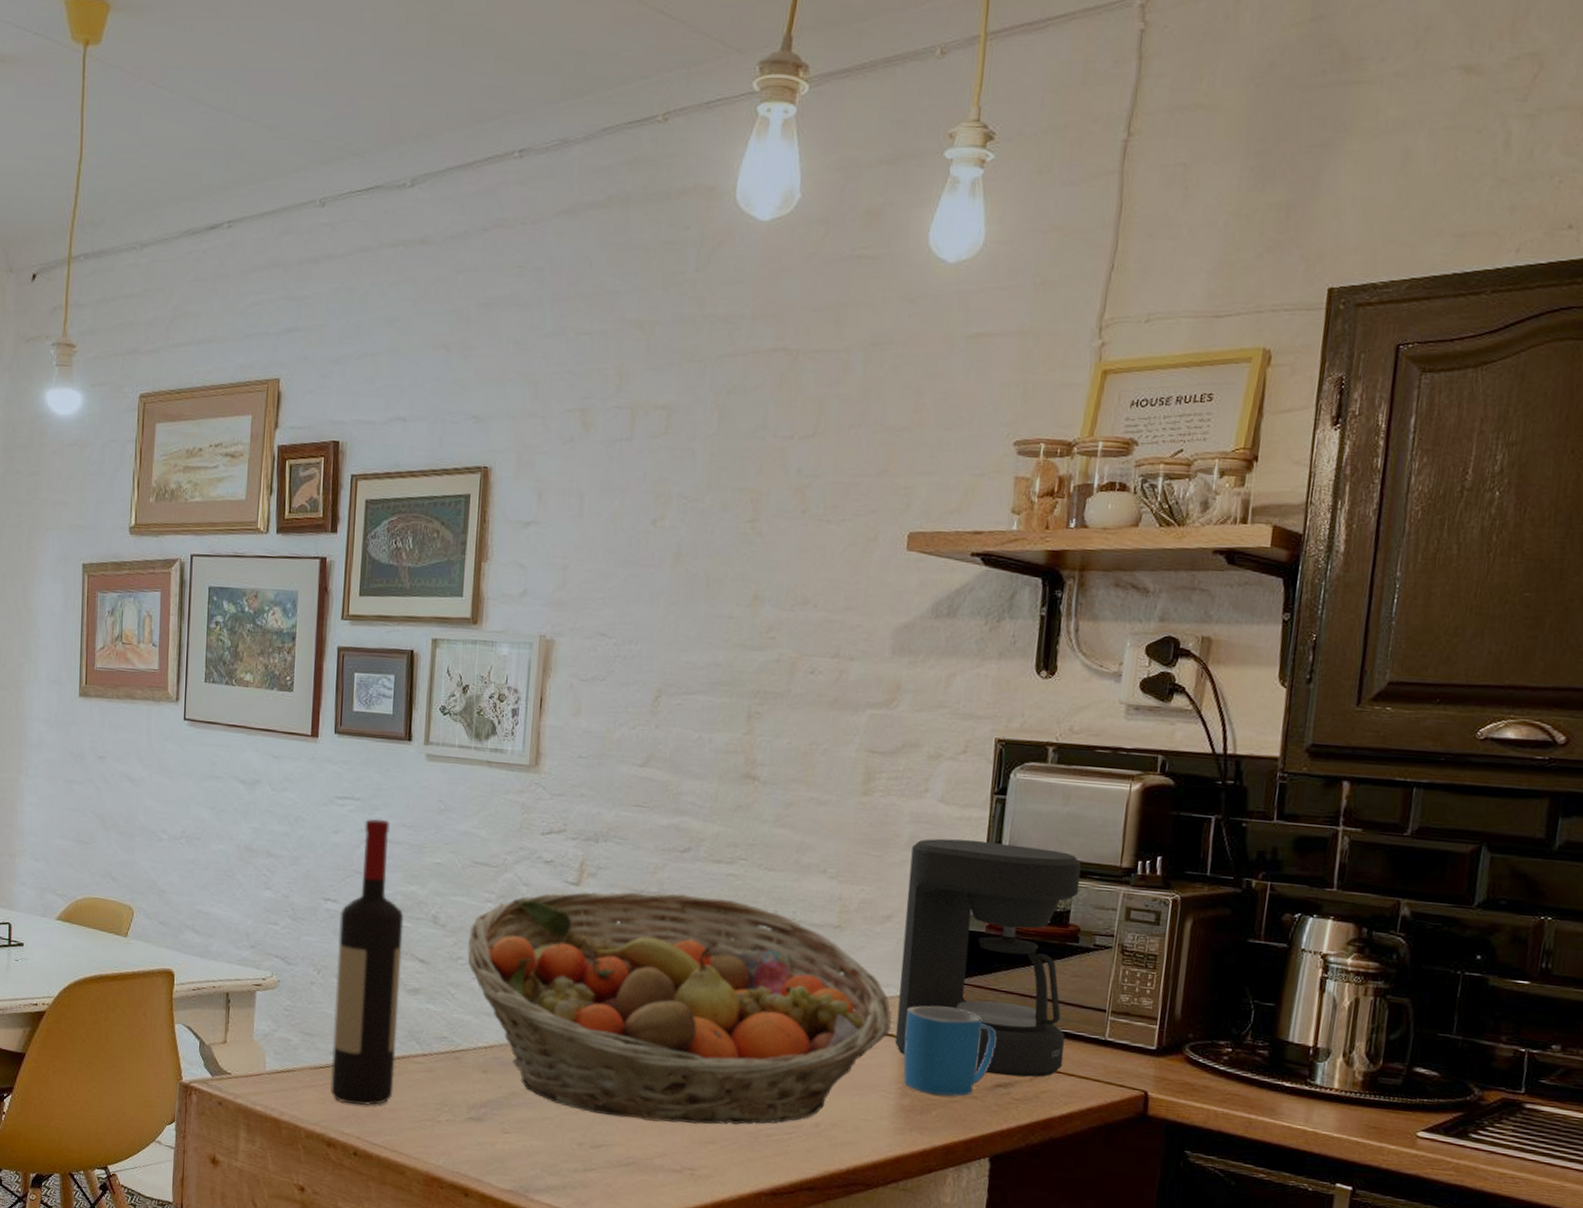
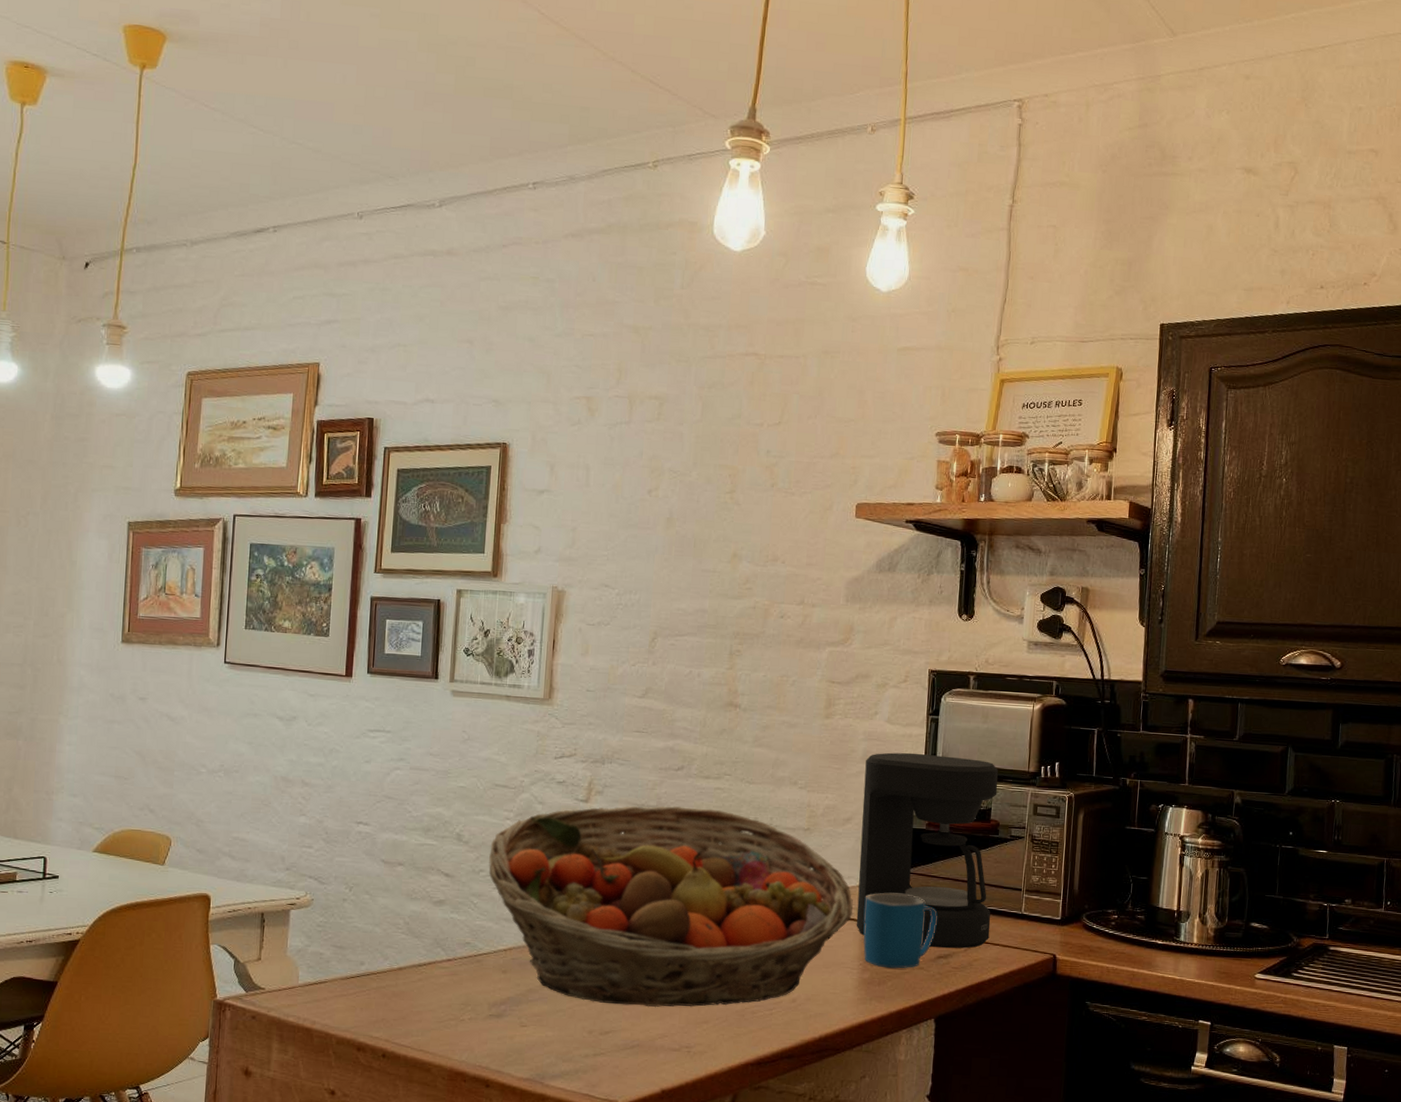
wine bottle: present [330,819,404,1105] -> none [361,749,431,1010]

